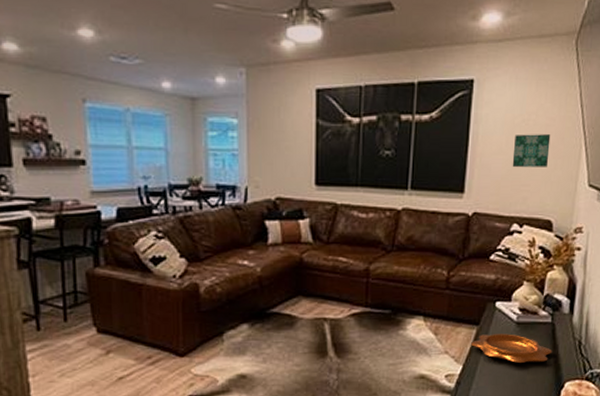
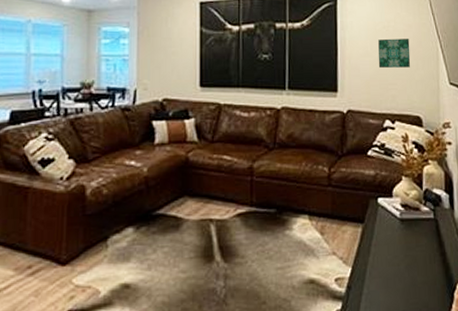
decorative bowl: present [471,334,552,363] -> none [358,231,439,263]

